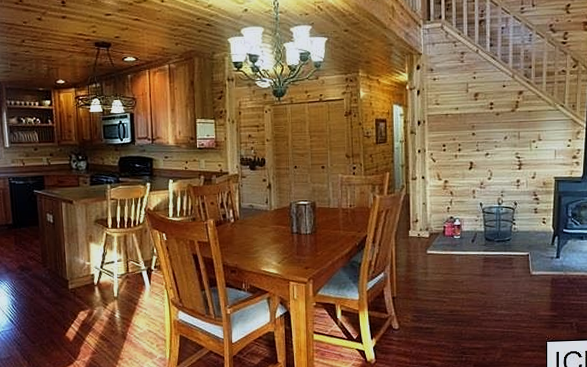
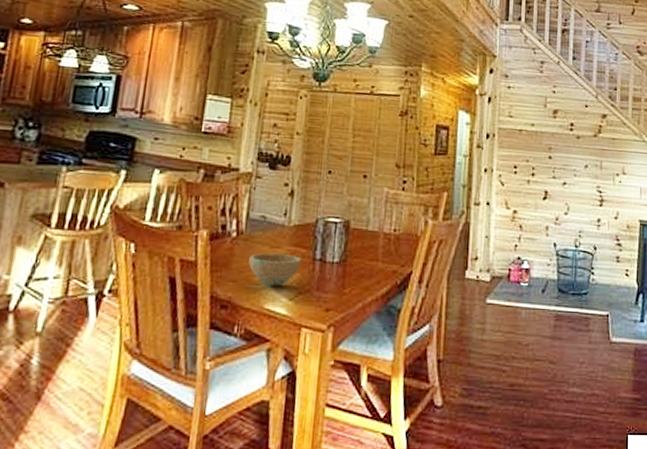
bowl: none [246,231,283,254] -> present [249,253,302,286]

